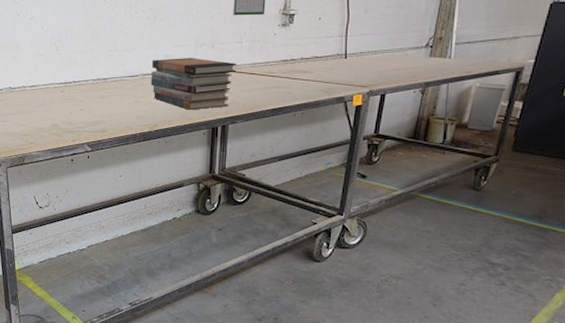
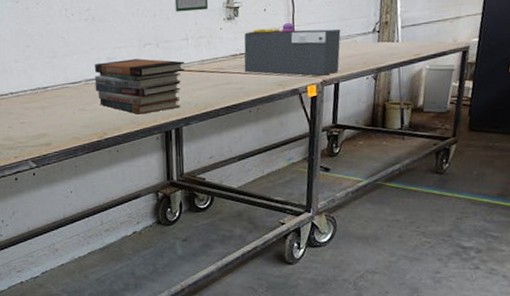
desk organizer: none [293,33,393,86] -> present [244,23,341,76]

